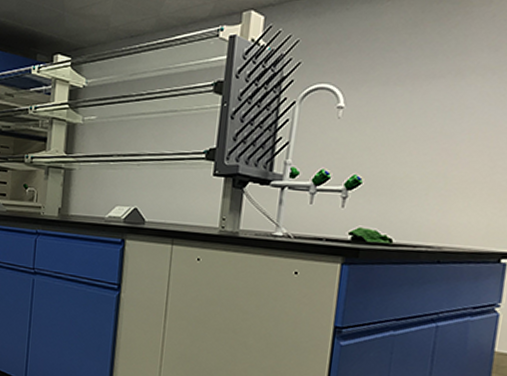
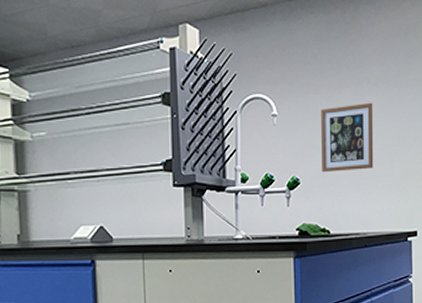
wall art: none [392,95,476,174] -> present [321,102,374,173]

